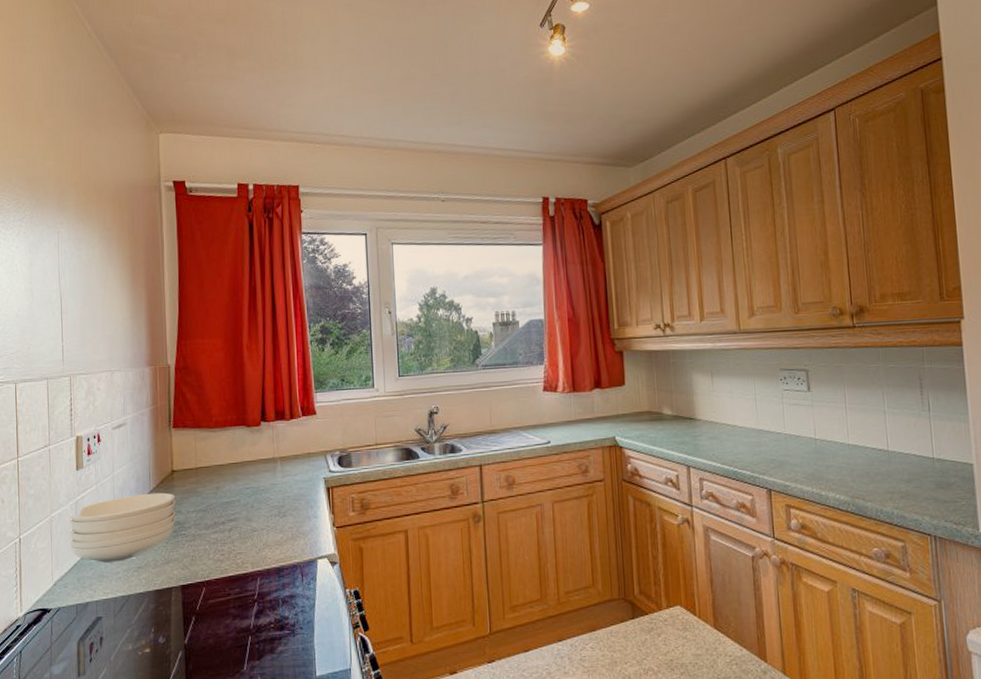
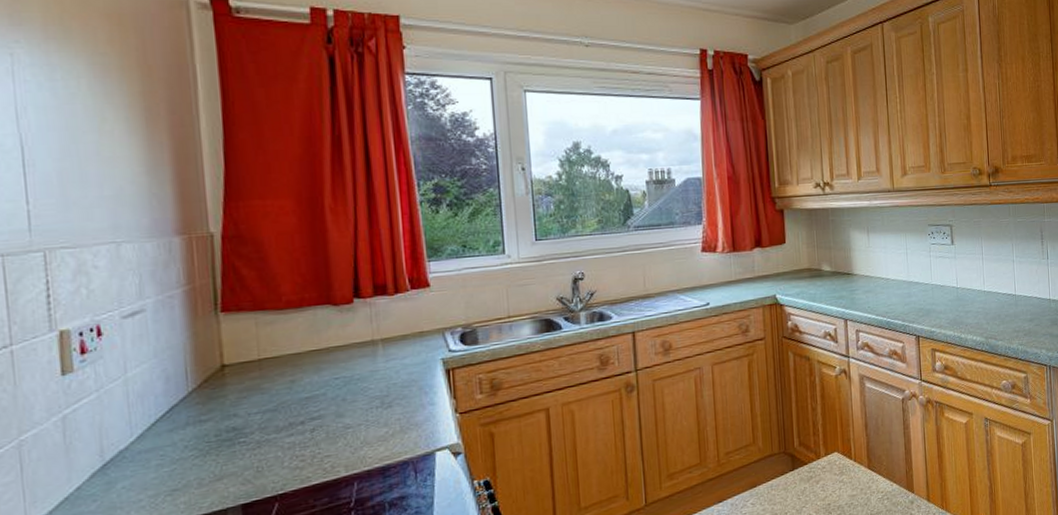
bowl: present [69,492,176,562] -> none [51,393,230,491]

